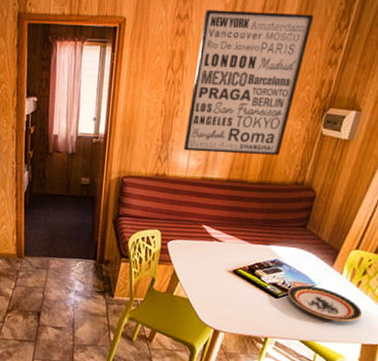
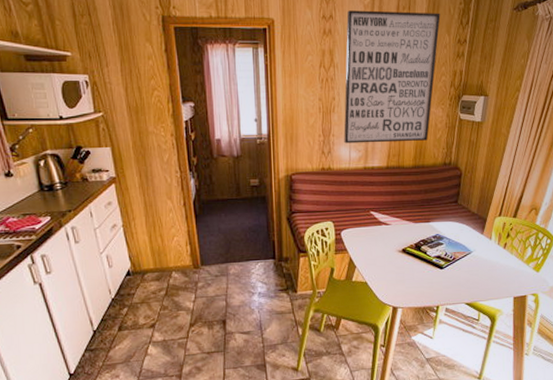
plate: present [288,285,363,322] -> none [451,253,512,281]

